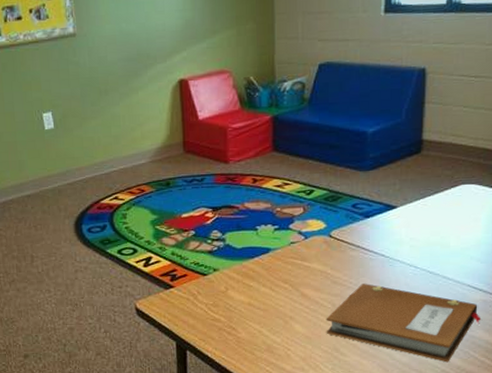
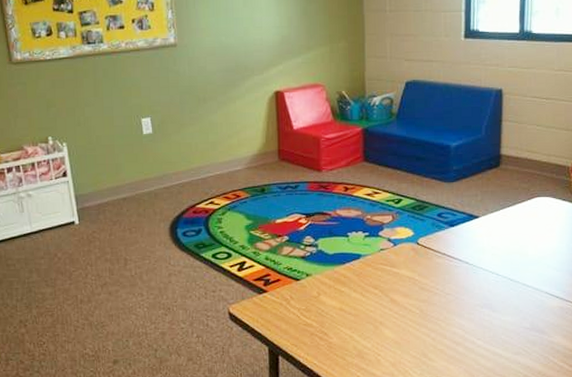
notebook: present [326,283,481,363] -> none [414,290,559,368]

